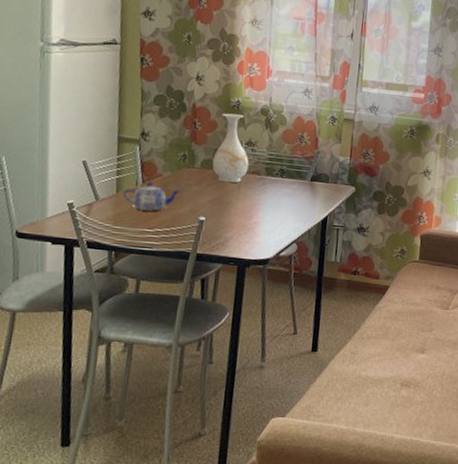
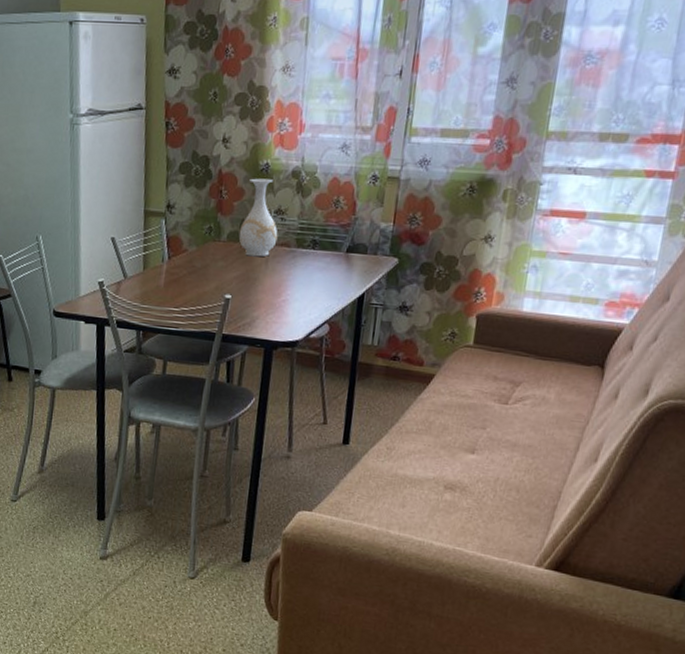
teapot: present [123,182,181,212] -> none [150,258,206,290]

